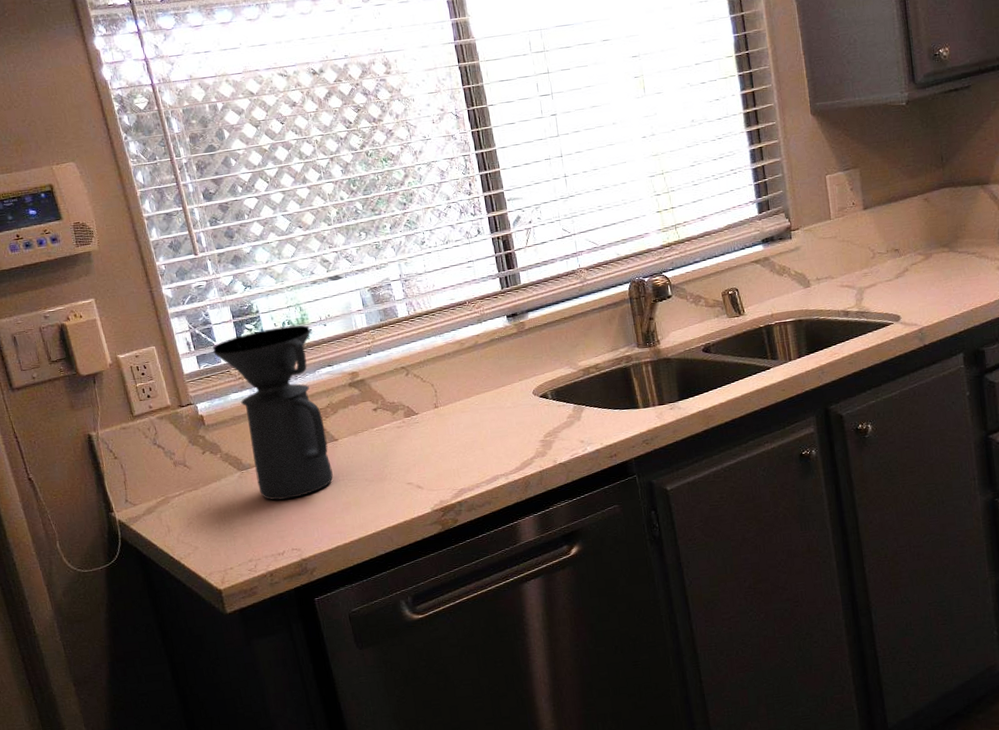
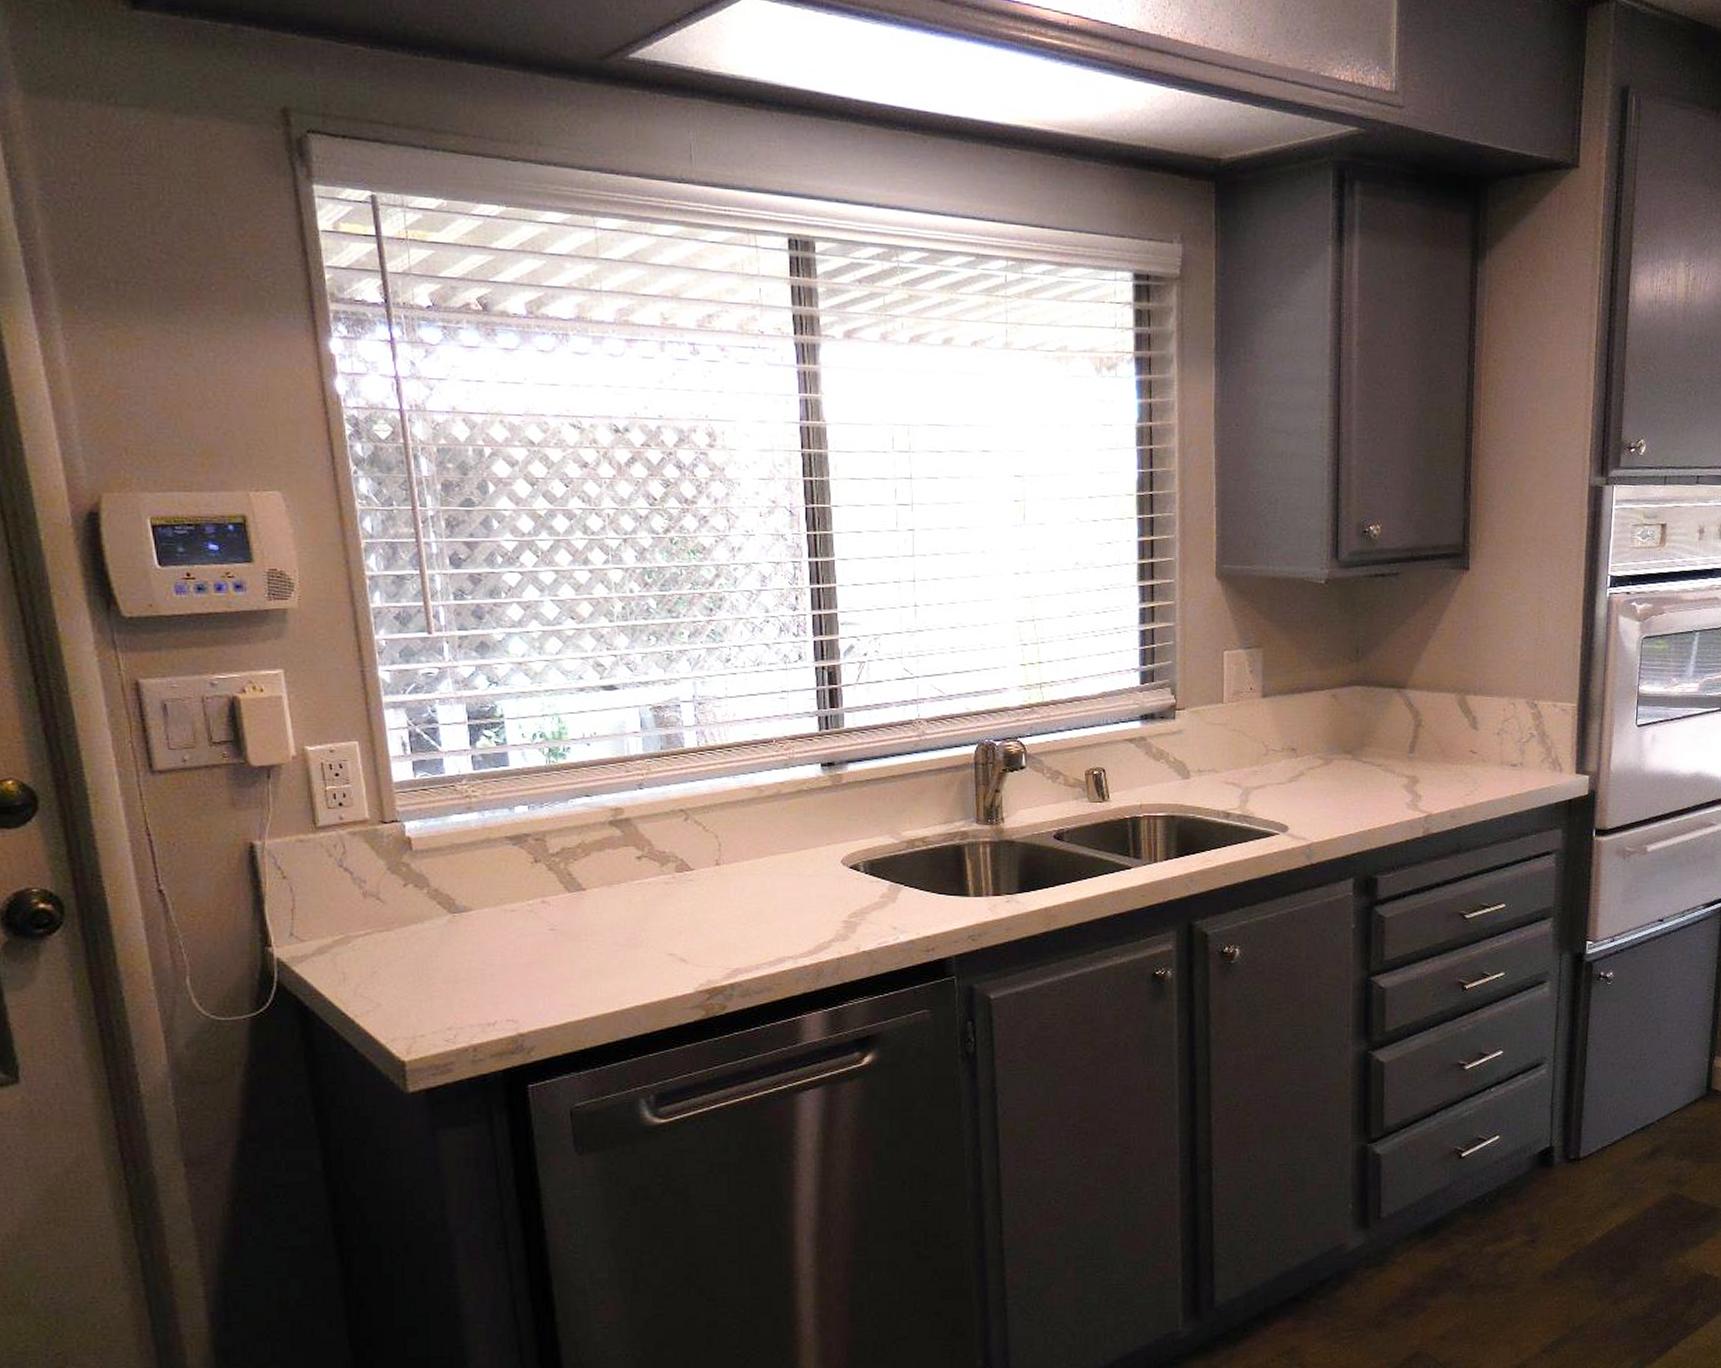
coffee maker: present [213,325,333,501] -> none [436,739,573,957]

